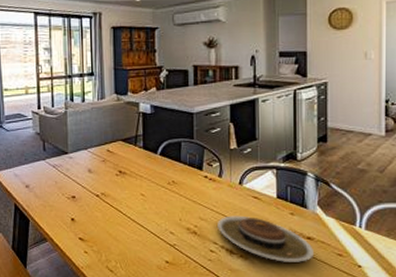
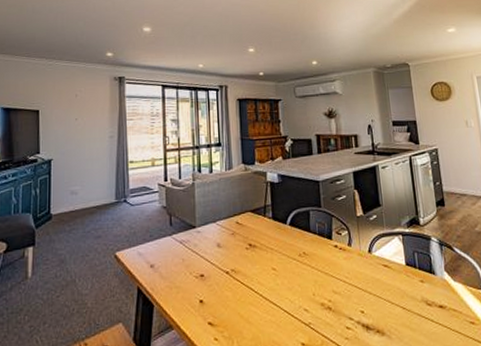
plate: present [217,215,315,262] -> none [351,286,449,336]

